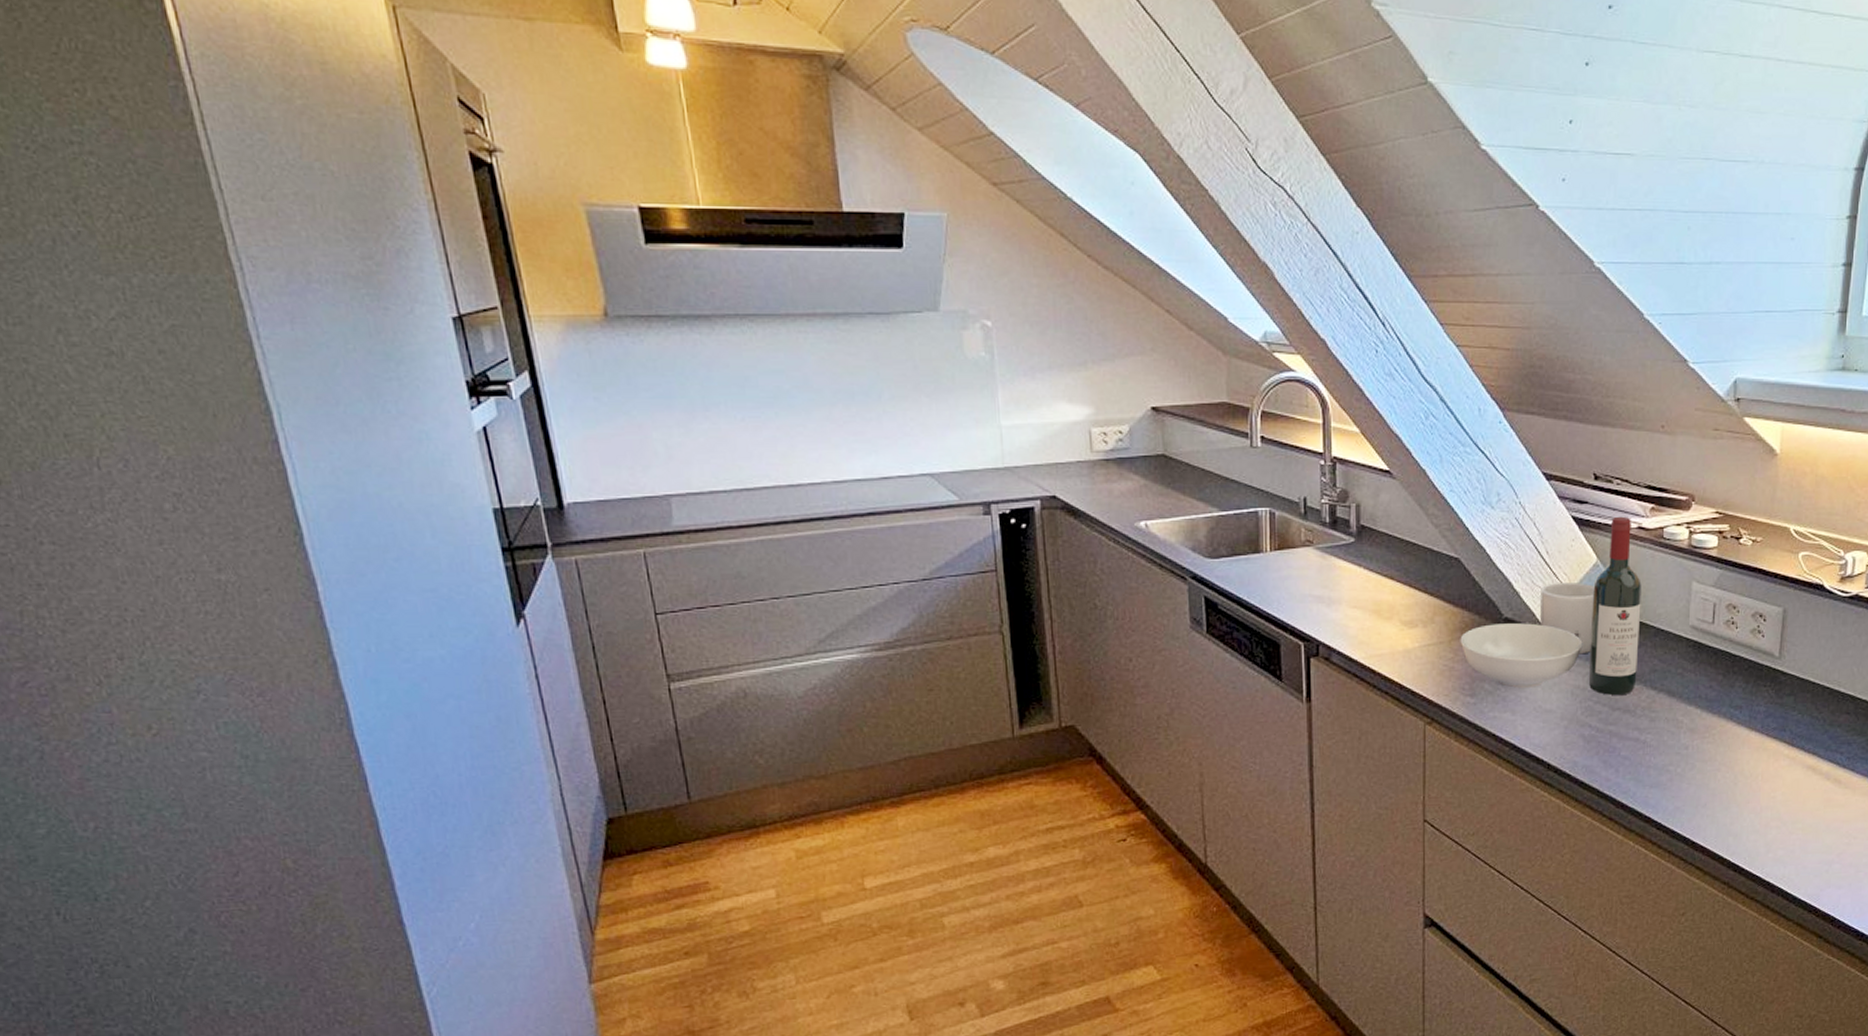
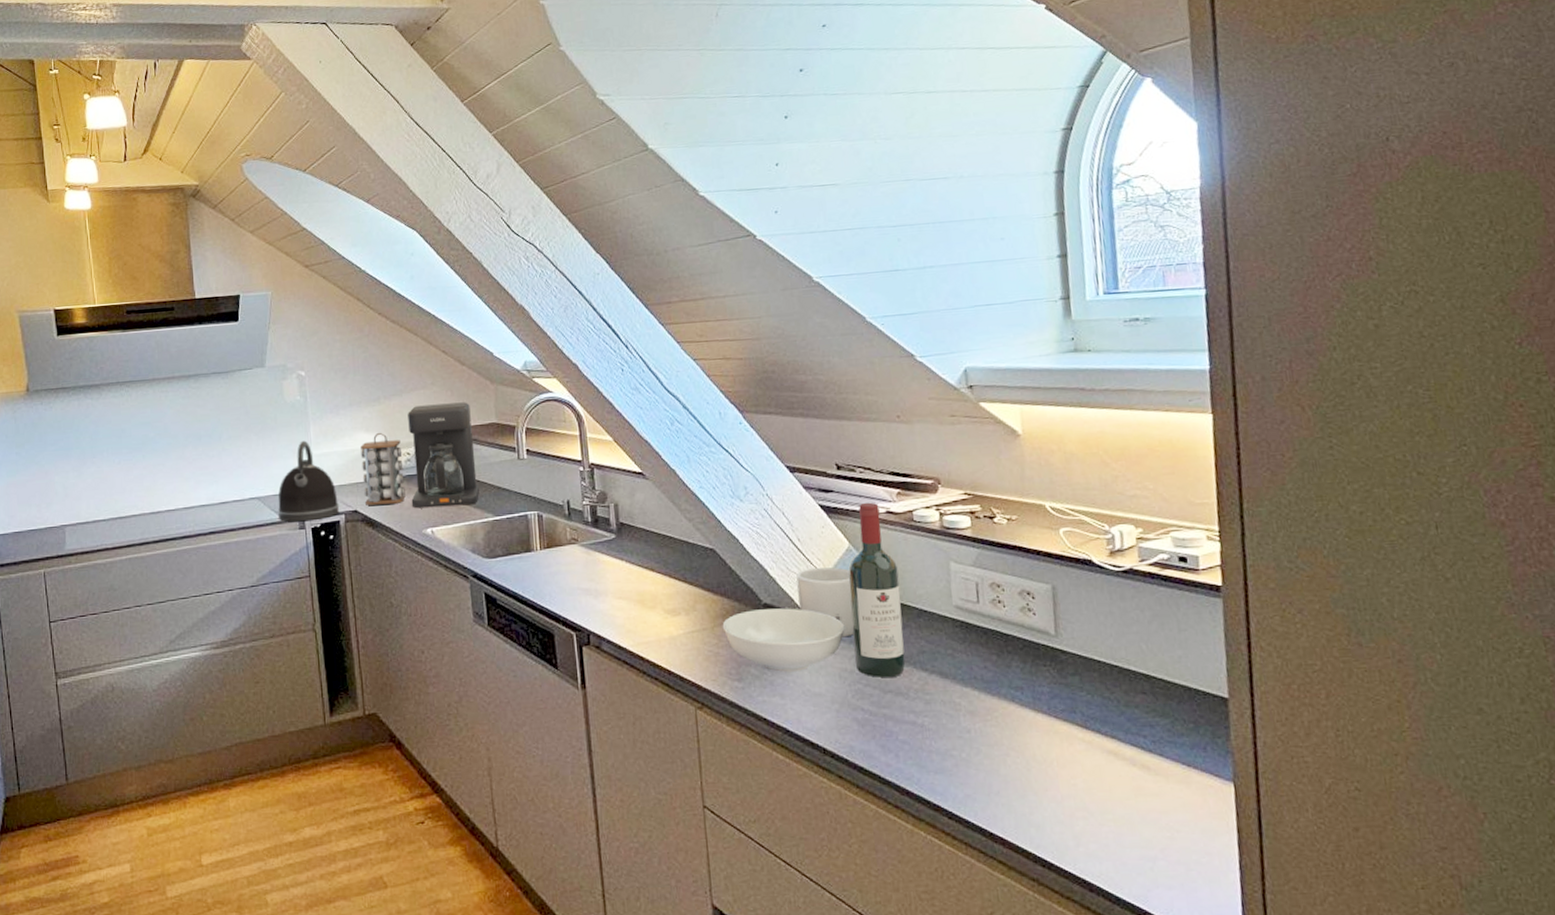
kettle: none [955,407,1035,506] -> present [277,440,340,522]
spice rack: none [1061,404,1116,492] -> present [360,432,406,506]
coffee maker: none [1121,375,1203,498] -> present [408,402,479,509]

